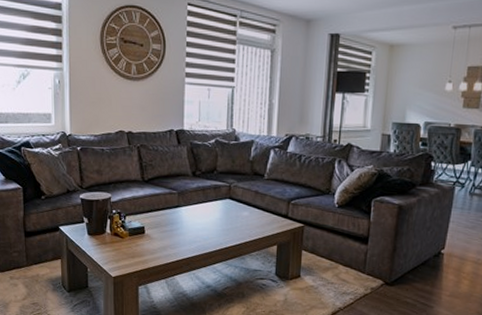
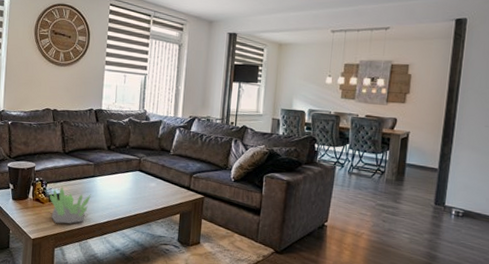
succulent plant: none [129,218,176,260] -> present [49,186,91,224]

